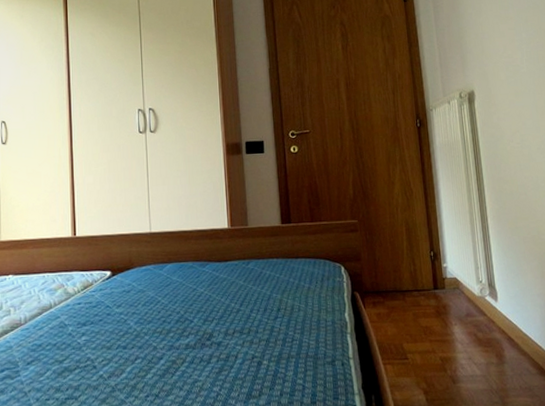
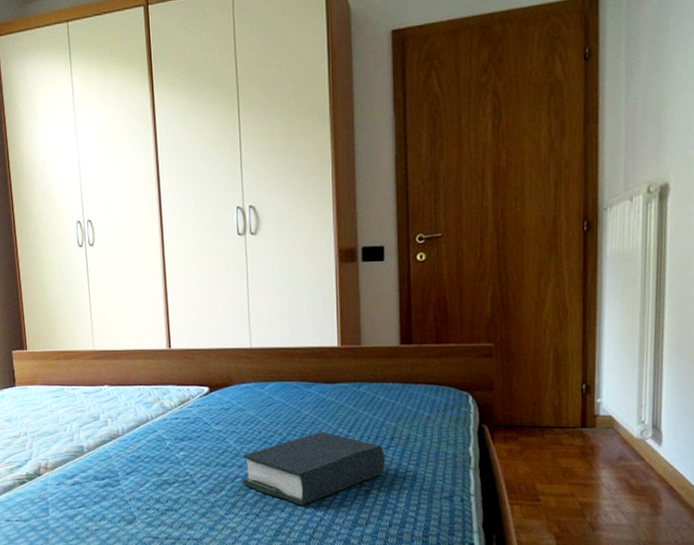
book: none [141,307,274,383] -> present [241,431,385,506]

